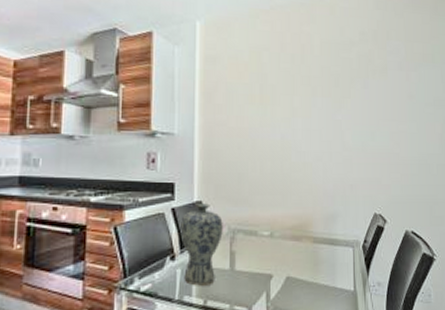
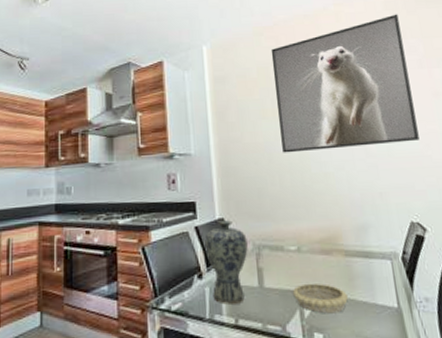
decorative bowl: none [262,267,311,296] -> present [293,283,348,314]
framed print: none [265,14,391,141] -> present [271,14,420,153]

